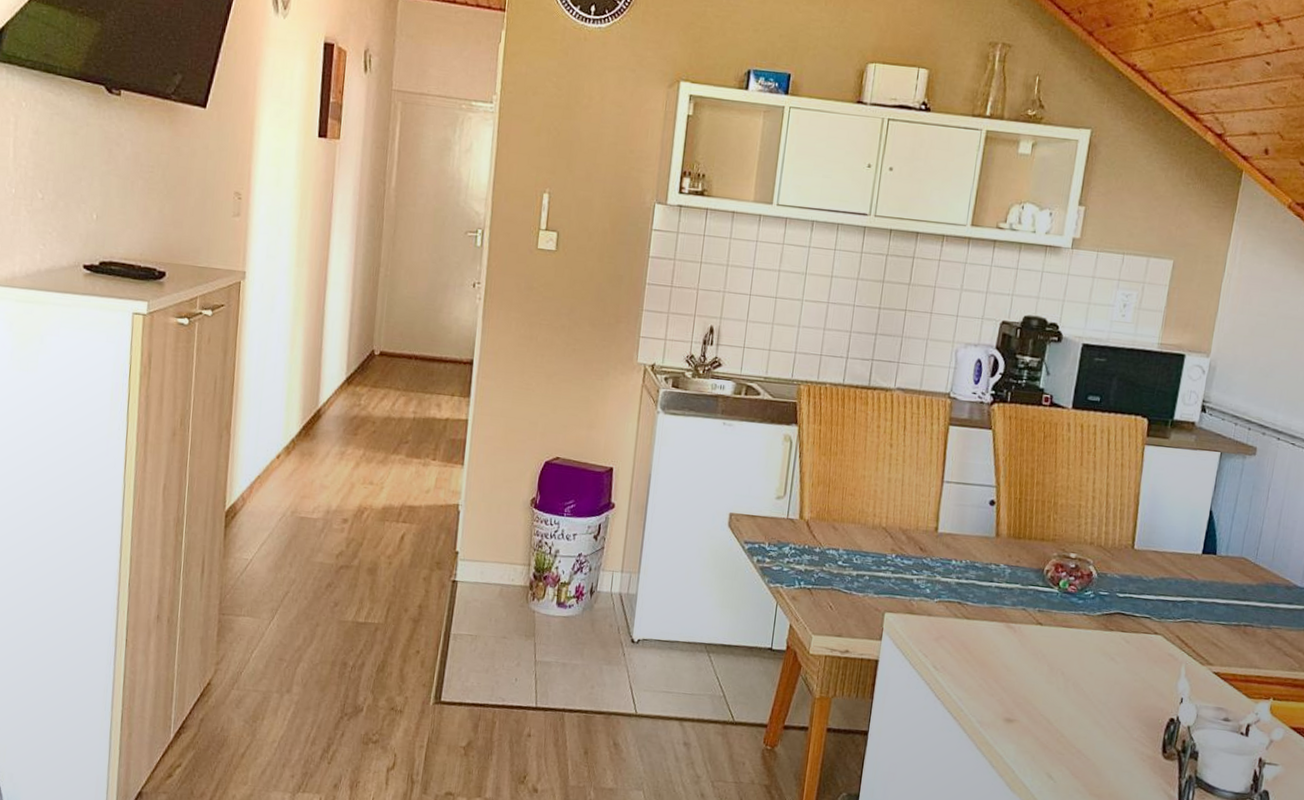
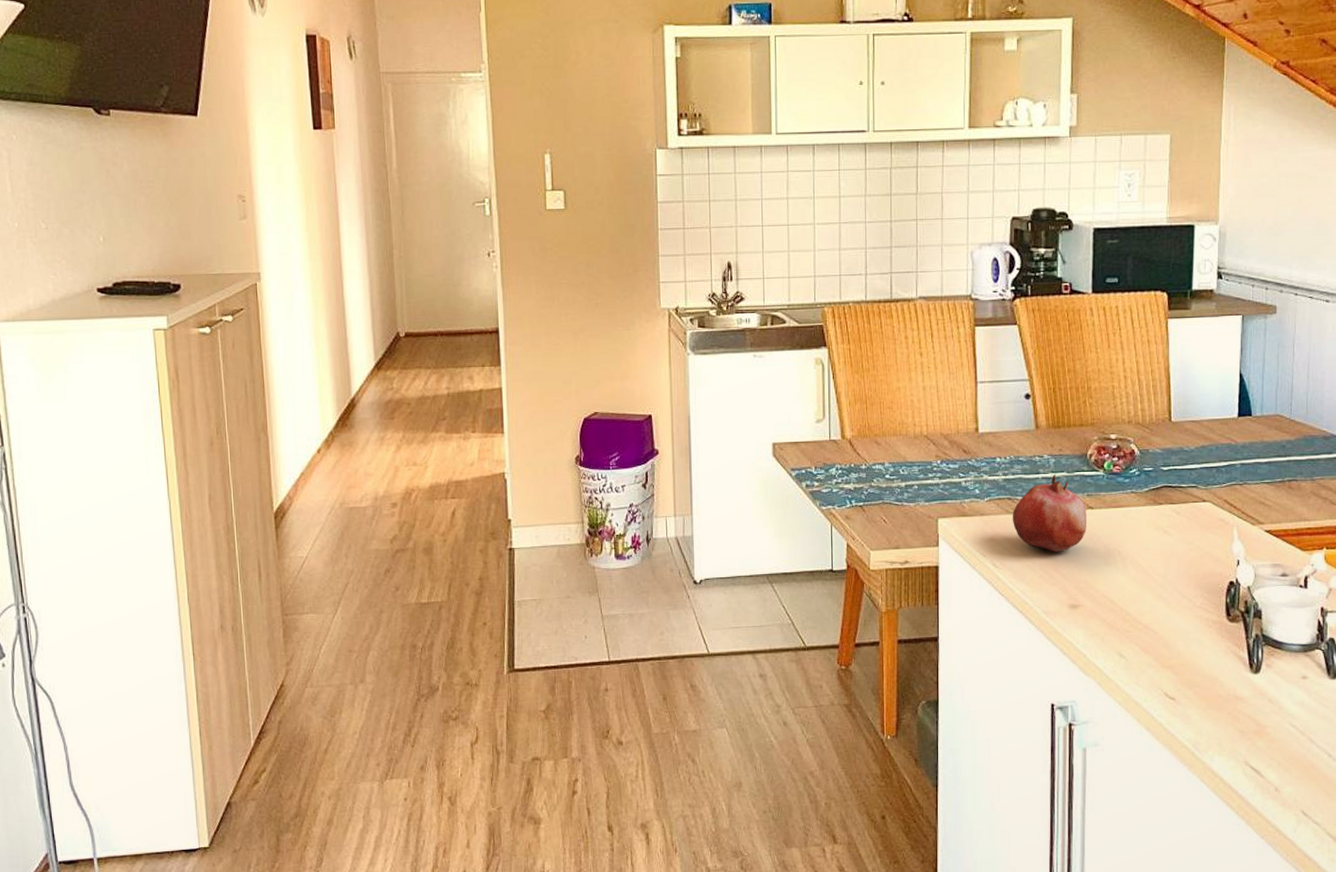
fruit: none [959,584,1036,664] -> present [1012,474,1086,552]

